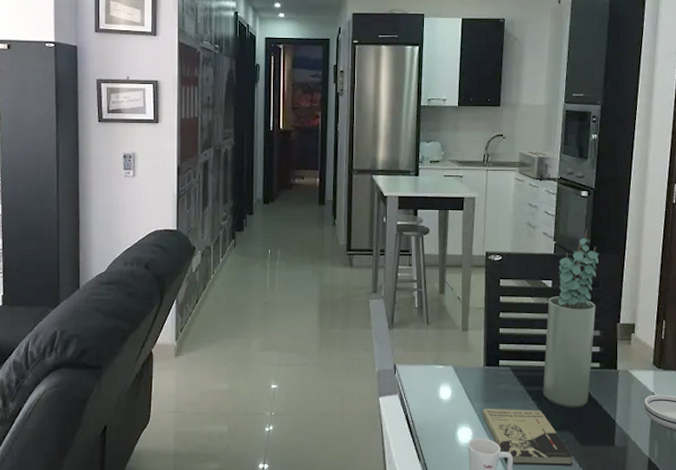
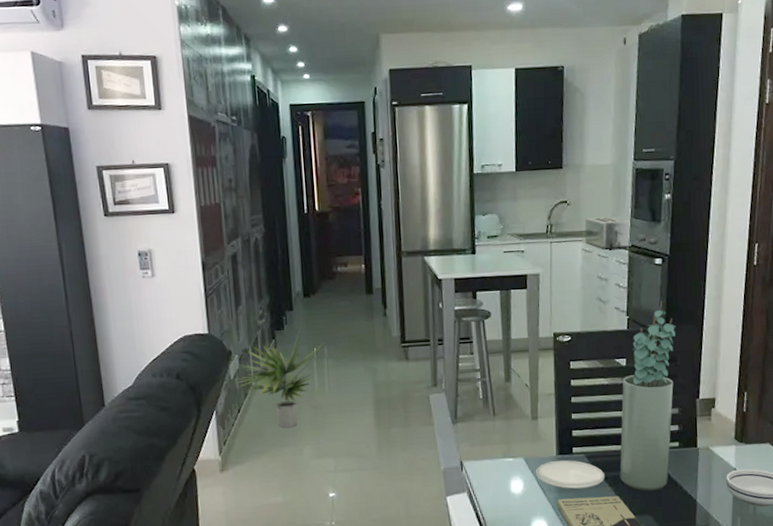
plant: none [198,232,278,320] -> present [237,329,324,428]
plate: none [464,372,529,401] -> present [536,460,605,490]

